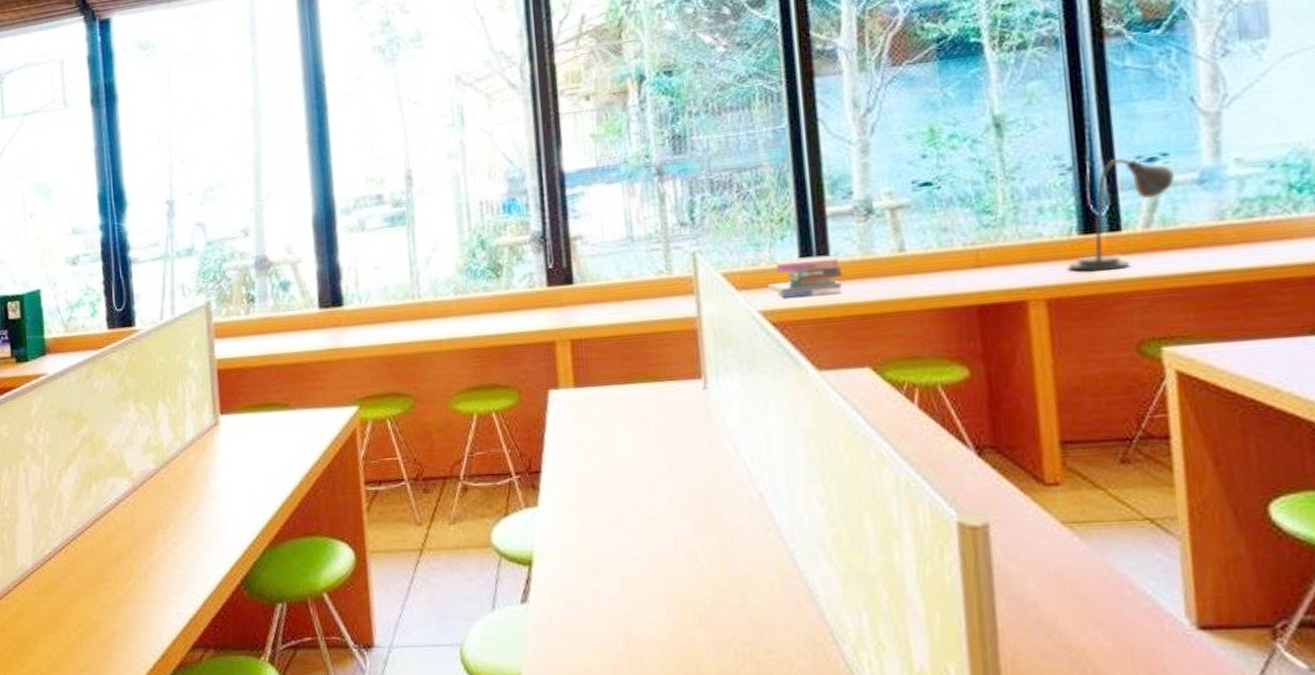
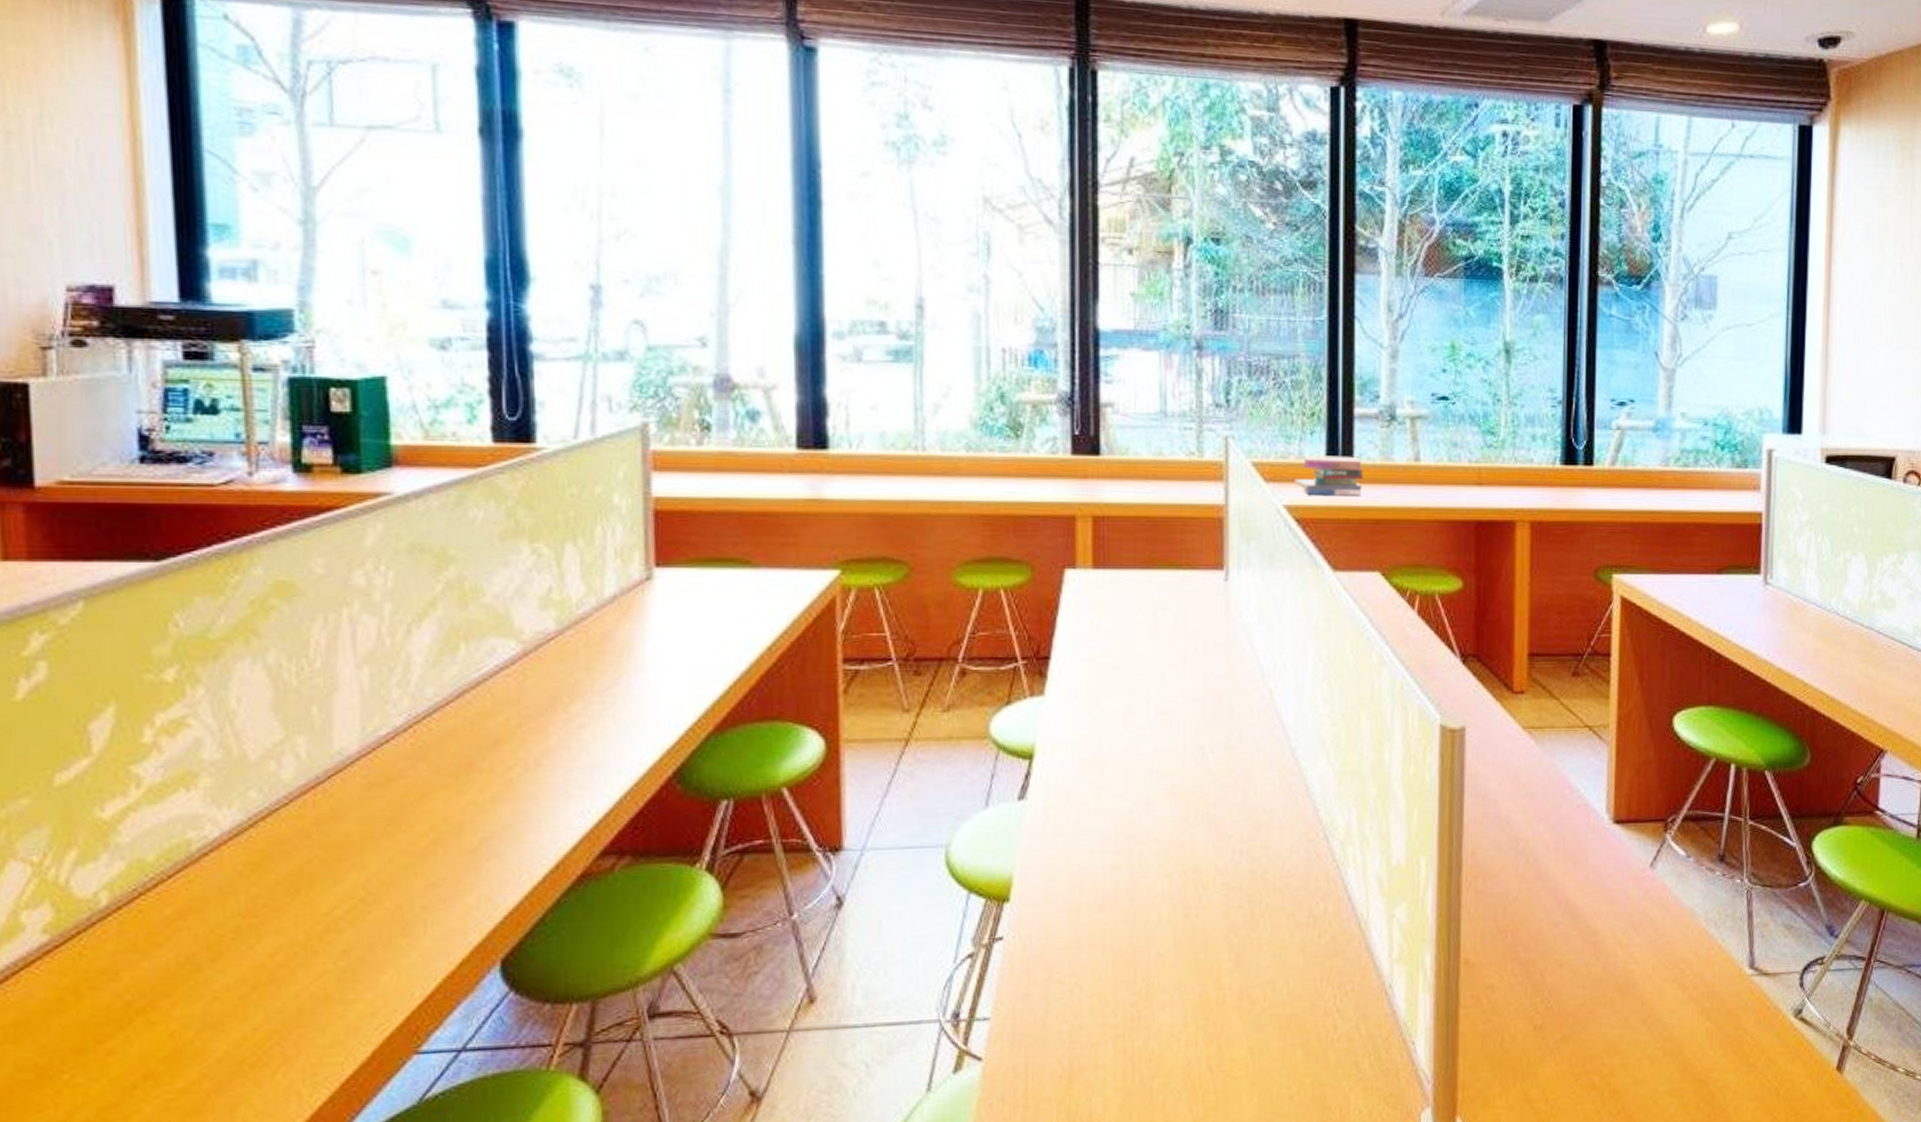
desk lamp: present [1068,159,1174,273] -> none [1550,399,1637,501]

